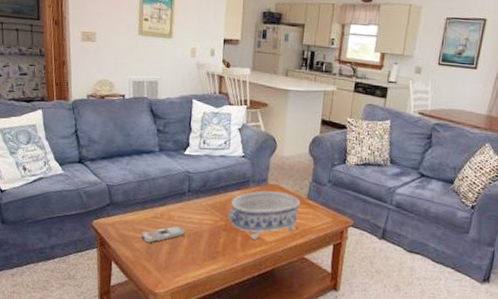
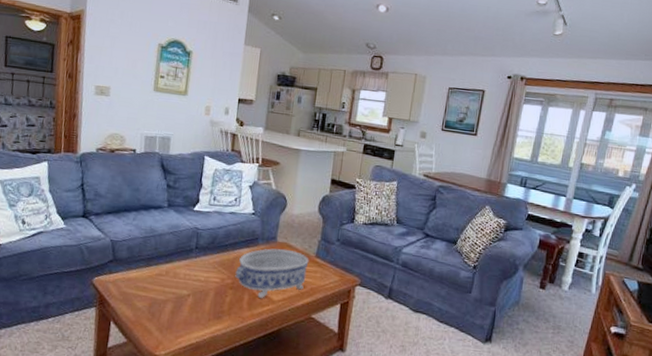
remote control: present [141,226,186,244] -> none [144,283,191,303]

